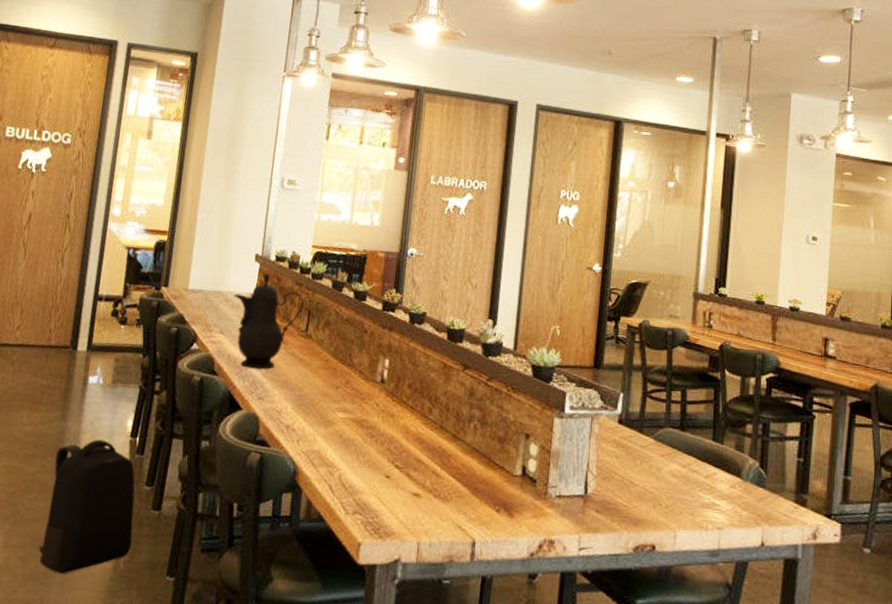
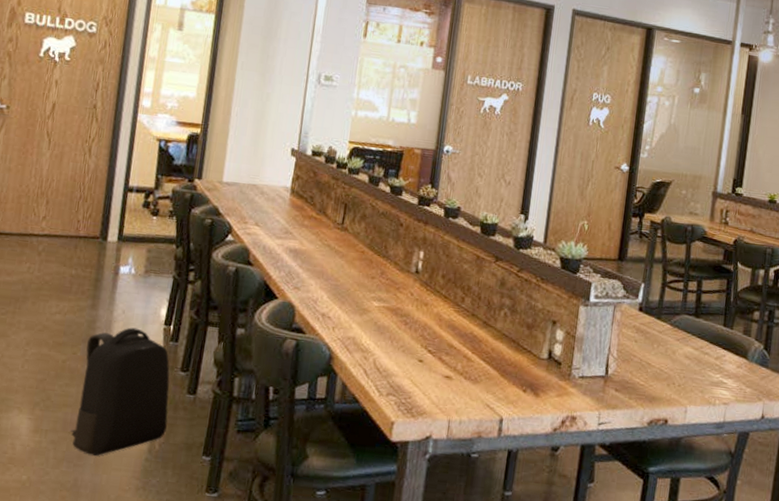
coffeepot: present [233,273,304,369] -> none [268,167,340,260]

